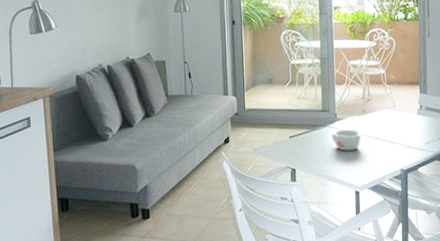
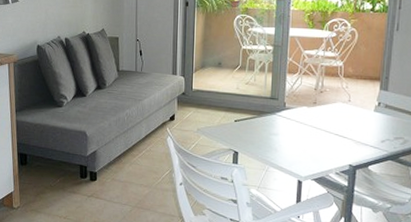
bowl: present [331,129,361,151] -> none [278,118,309,141]

